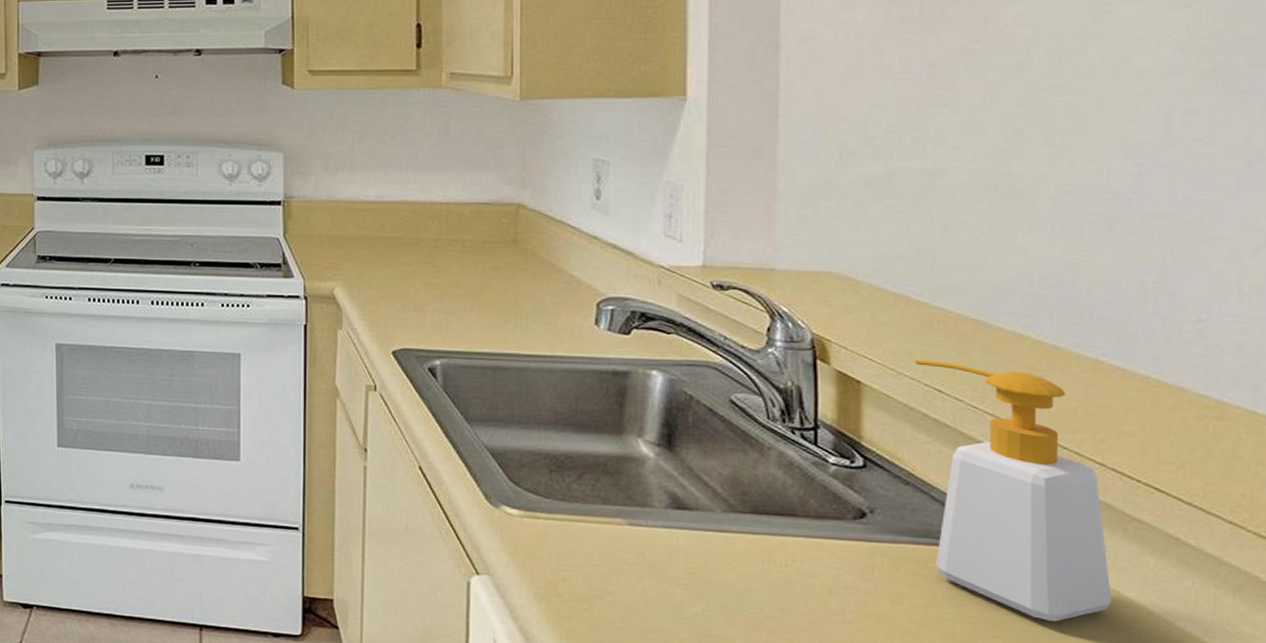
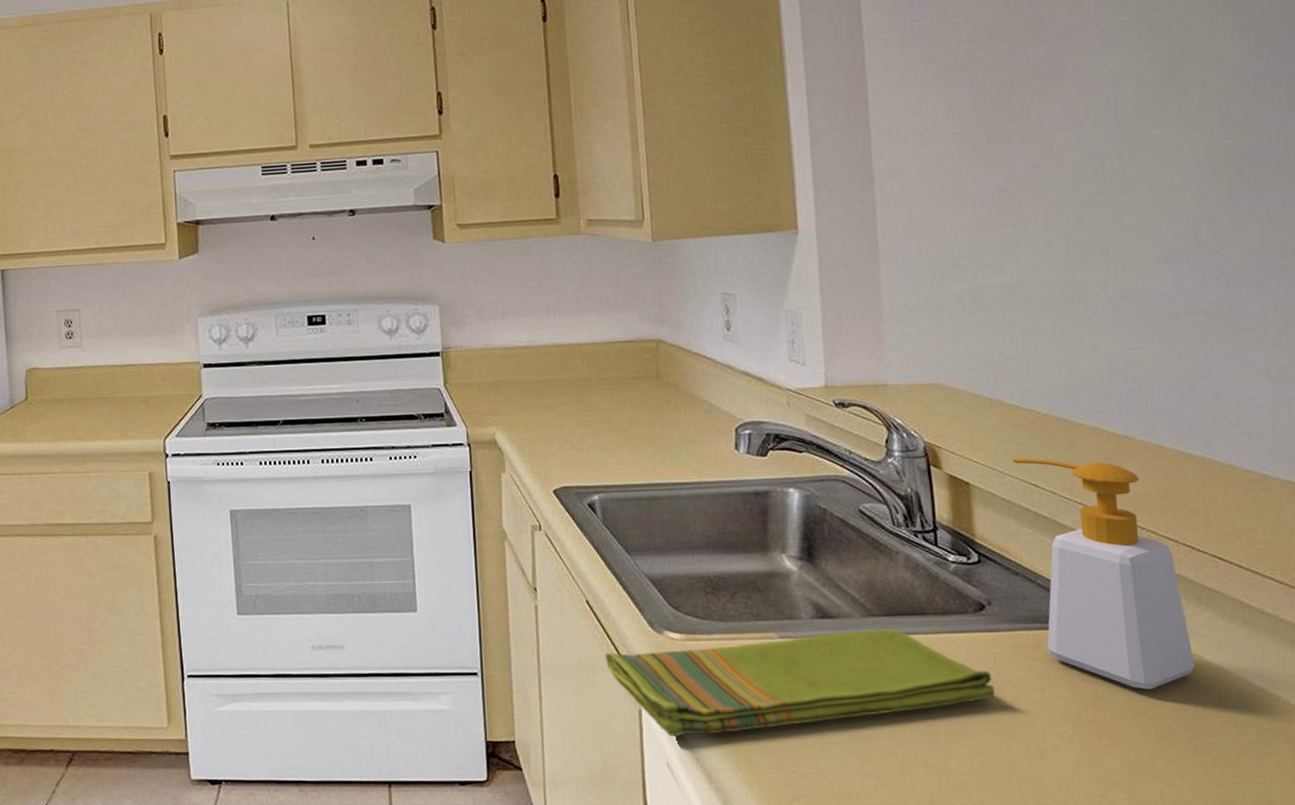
dish towel: none [436,521,870,616] -> present [605,628,996,736]

